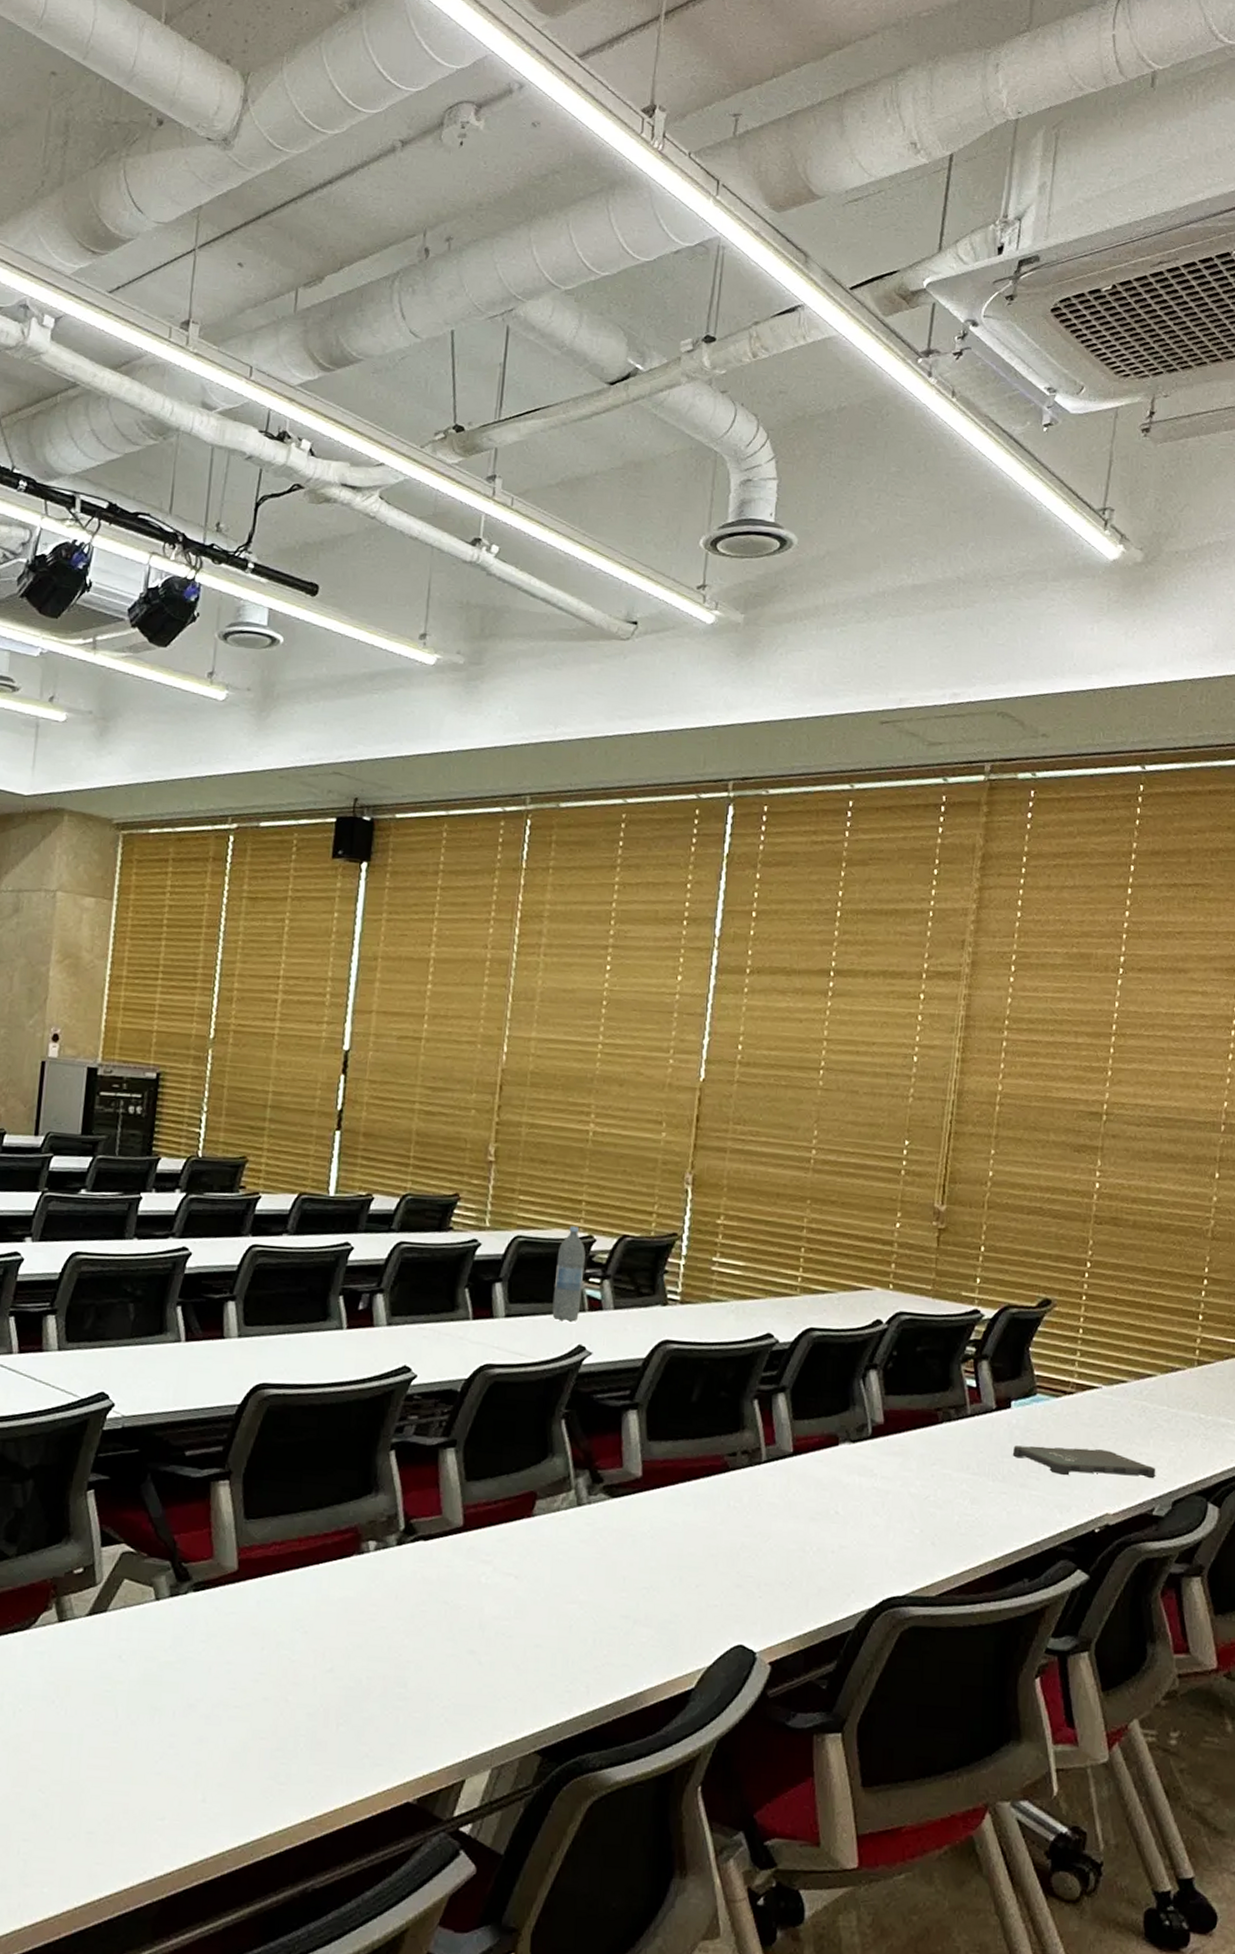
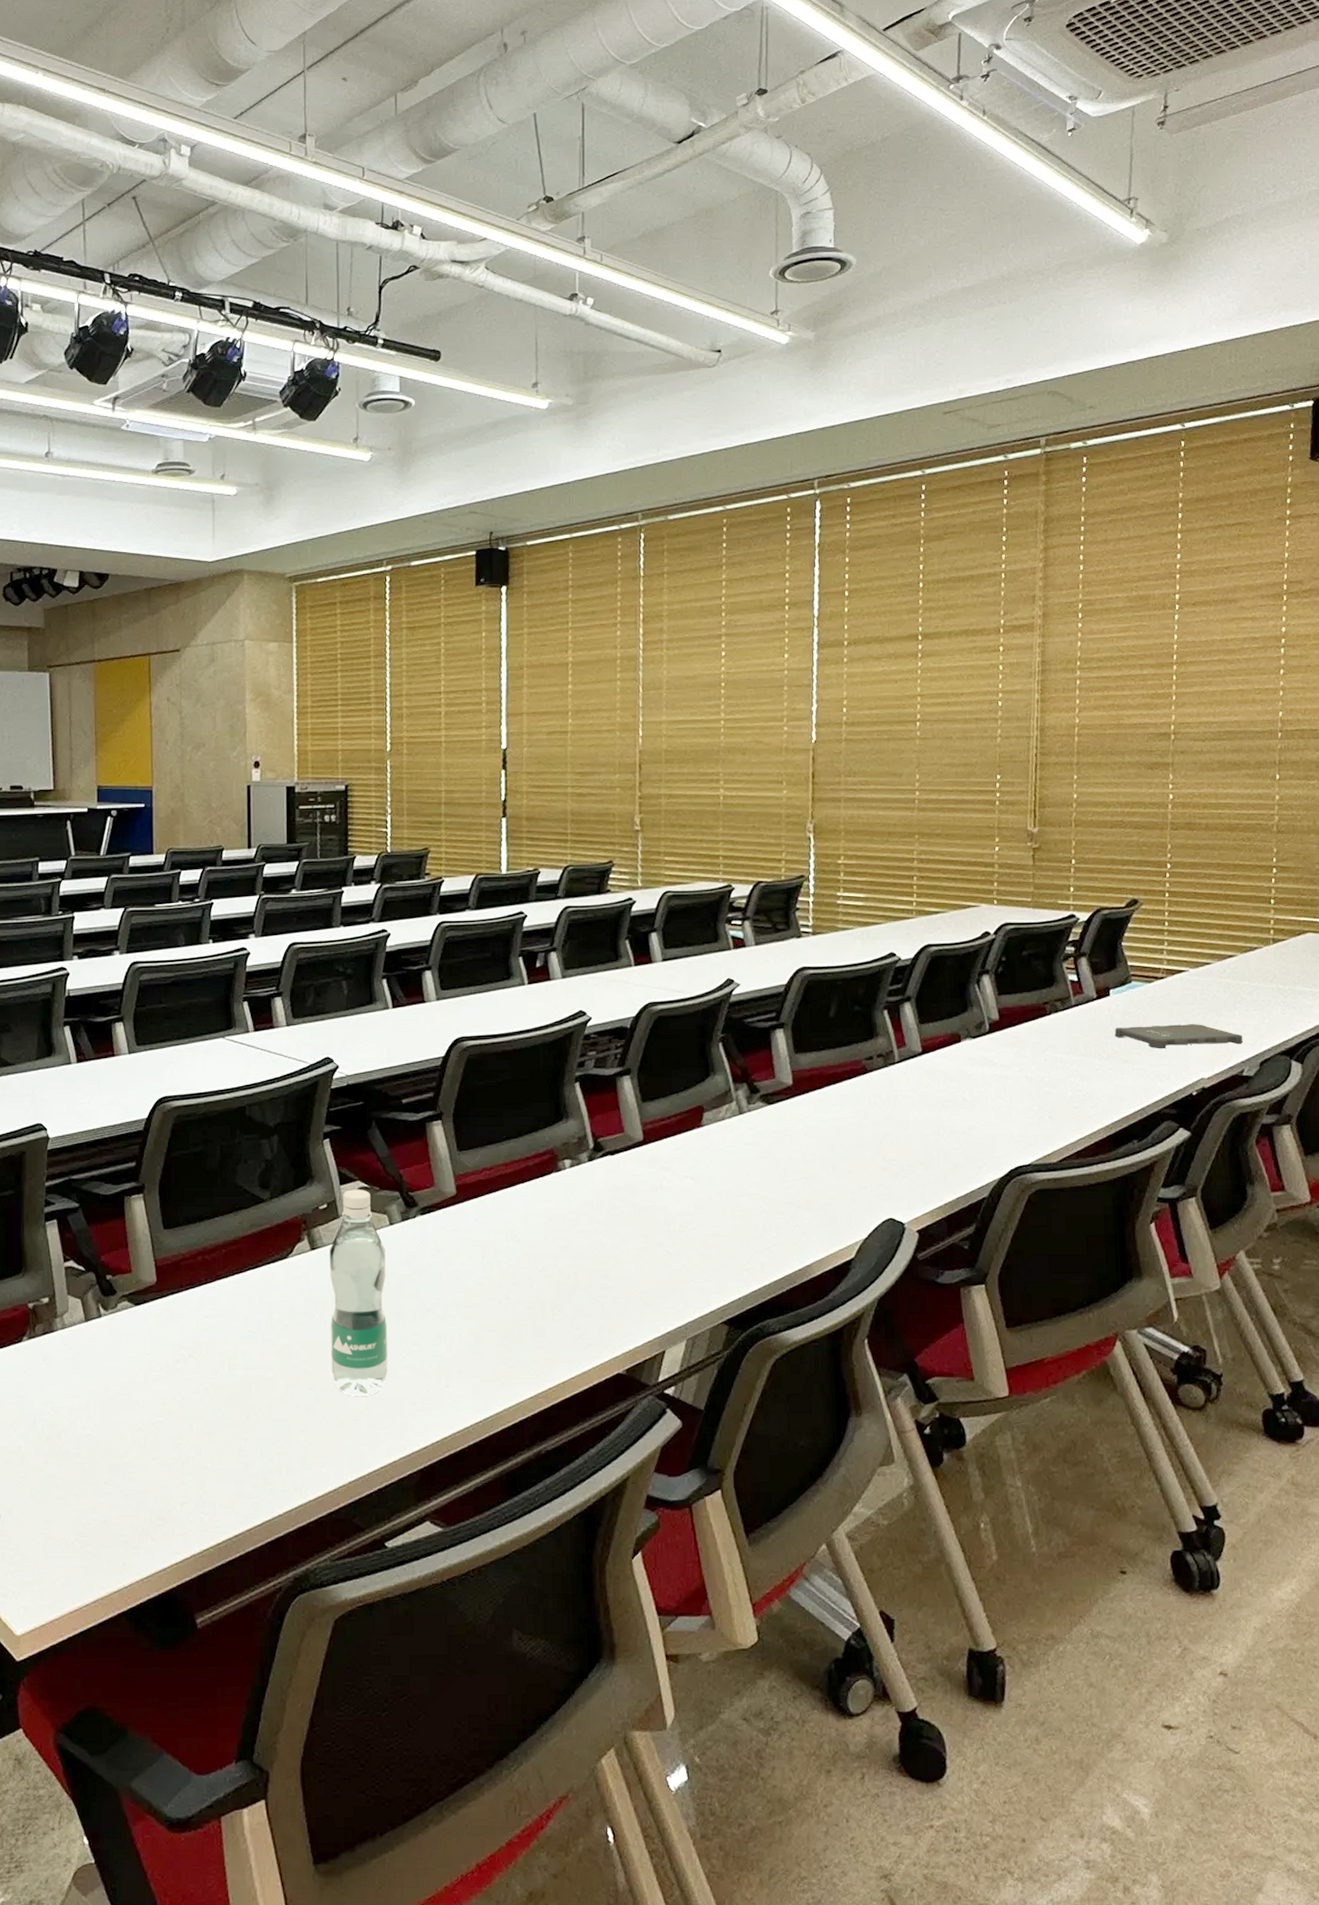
bottle: none [68,1553,147,1804] -> present [330,1189,387,1396]
water bottle: present [552,1226,586,1323] -> none [702,878,727,961]

